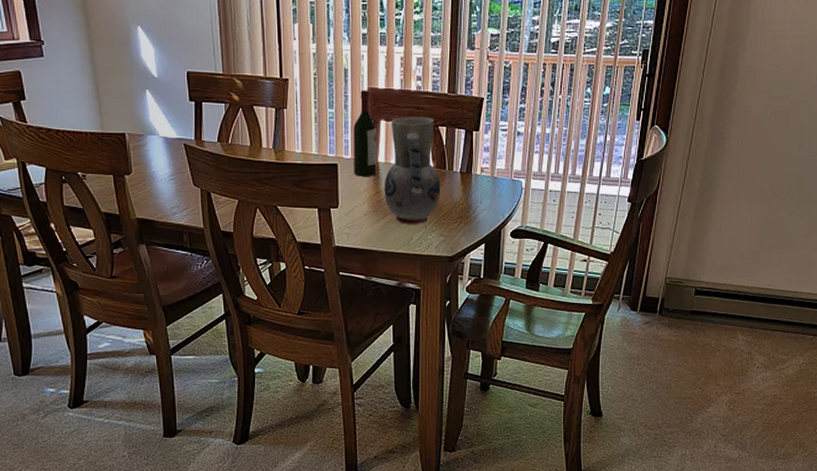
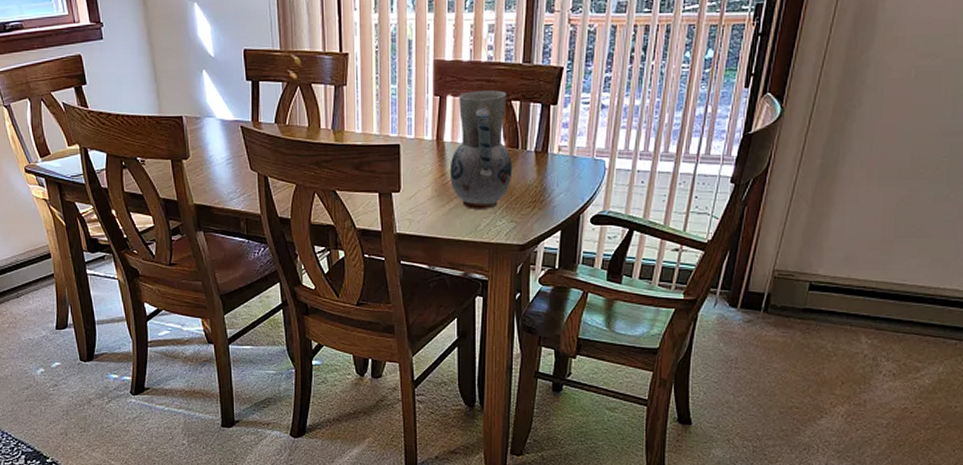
wine bottle: present [353,90,377,176] -> none [417,62,443,158]

